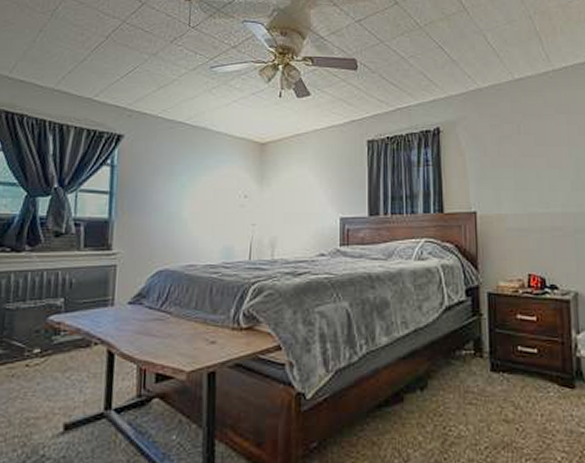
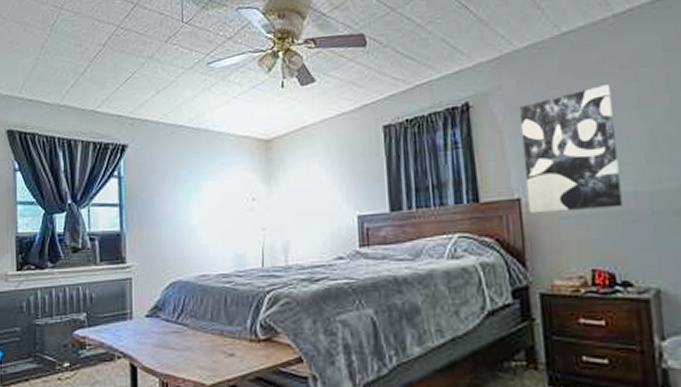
wall art: none [479,125,554,225] -> present [519,85,623,214]

